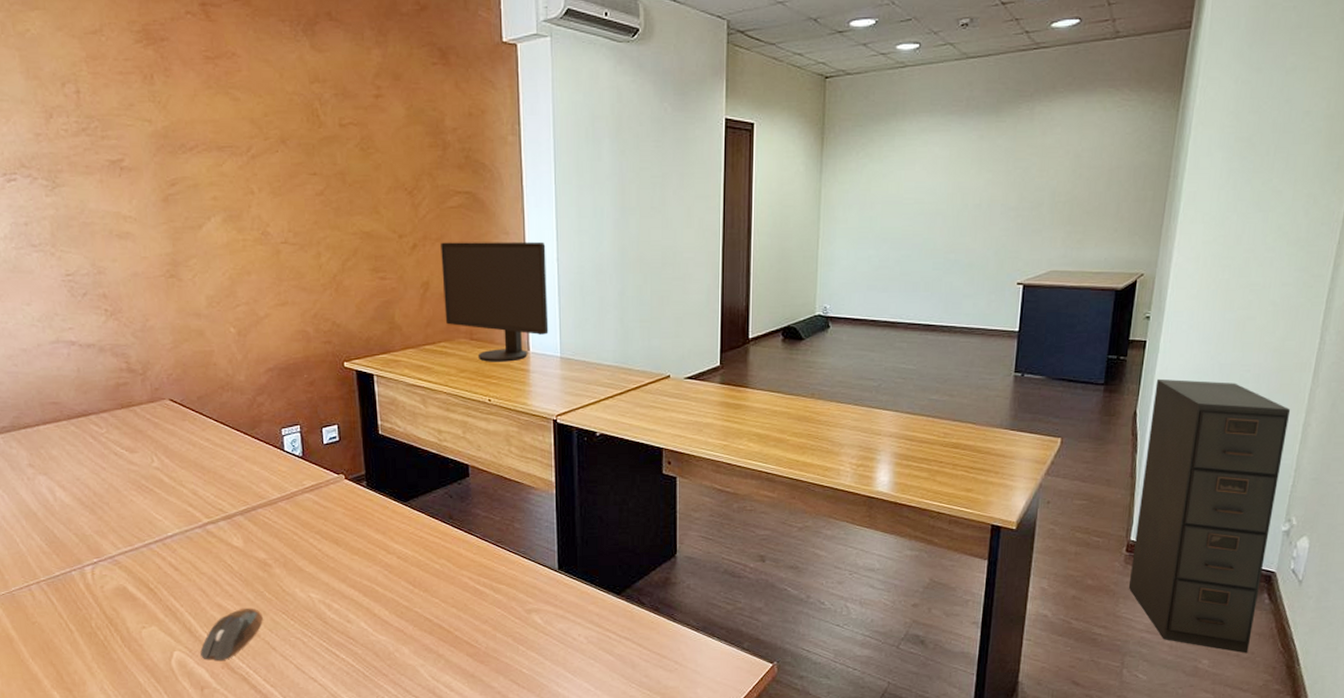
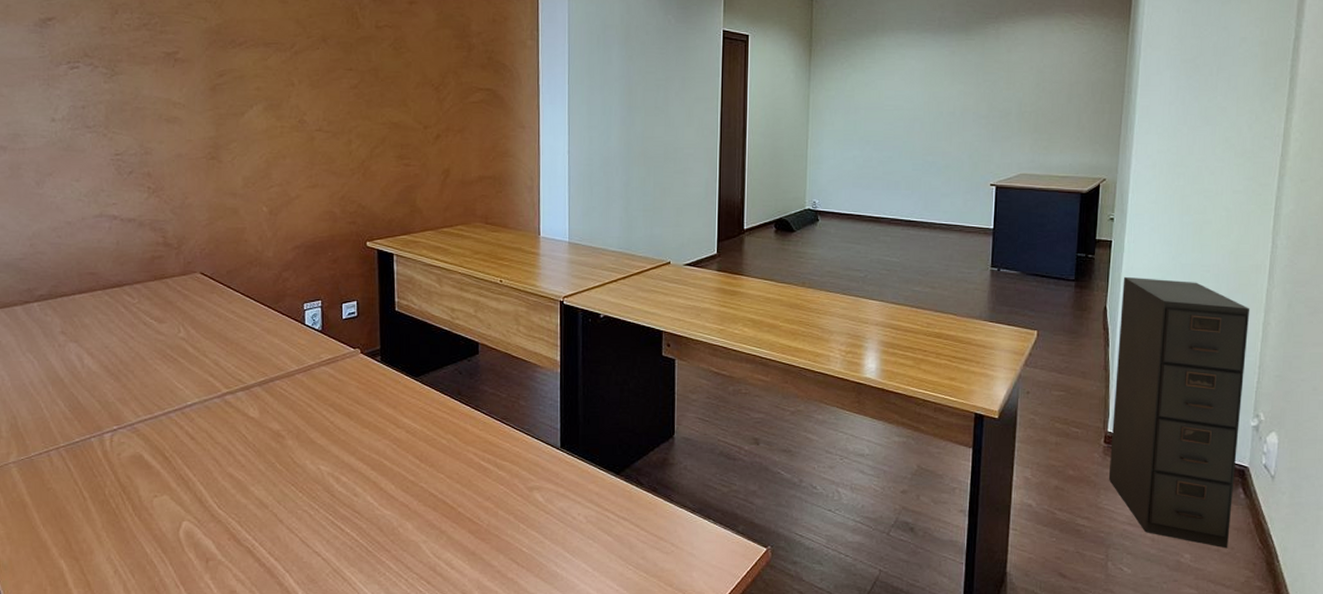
mouse: present [200,607,263,661] -> none [209,479,272,533]
computer monitor: present [441,241,549,362] -> none [462,134,559,245]

